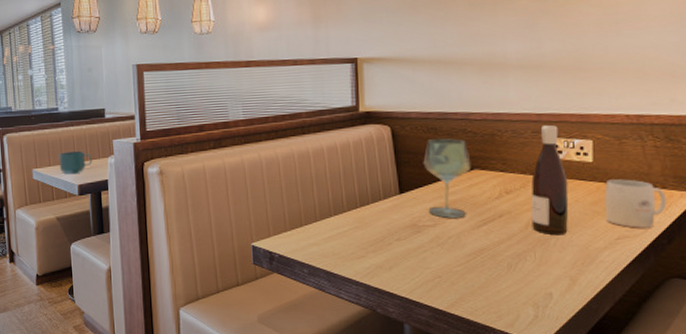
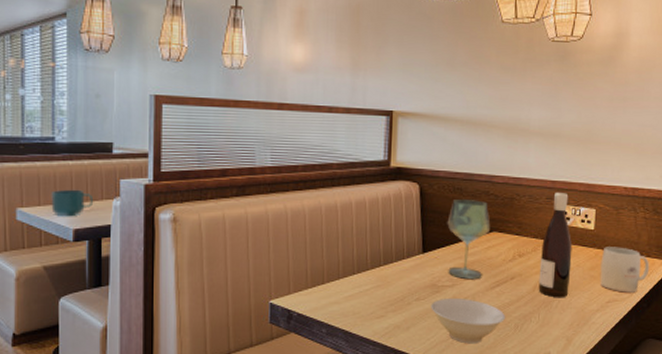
bowl: none [413,237,497,284] -> present [431,297,506,344]

